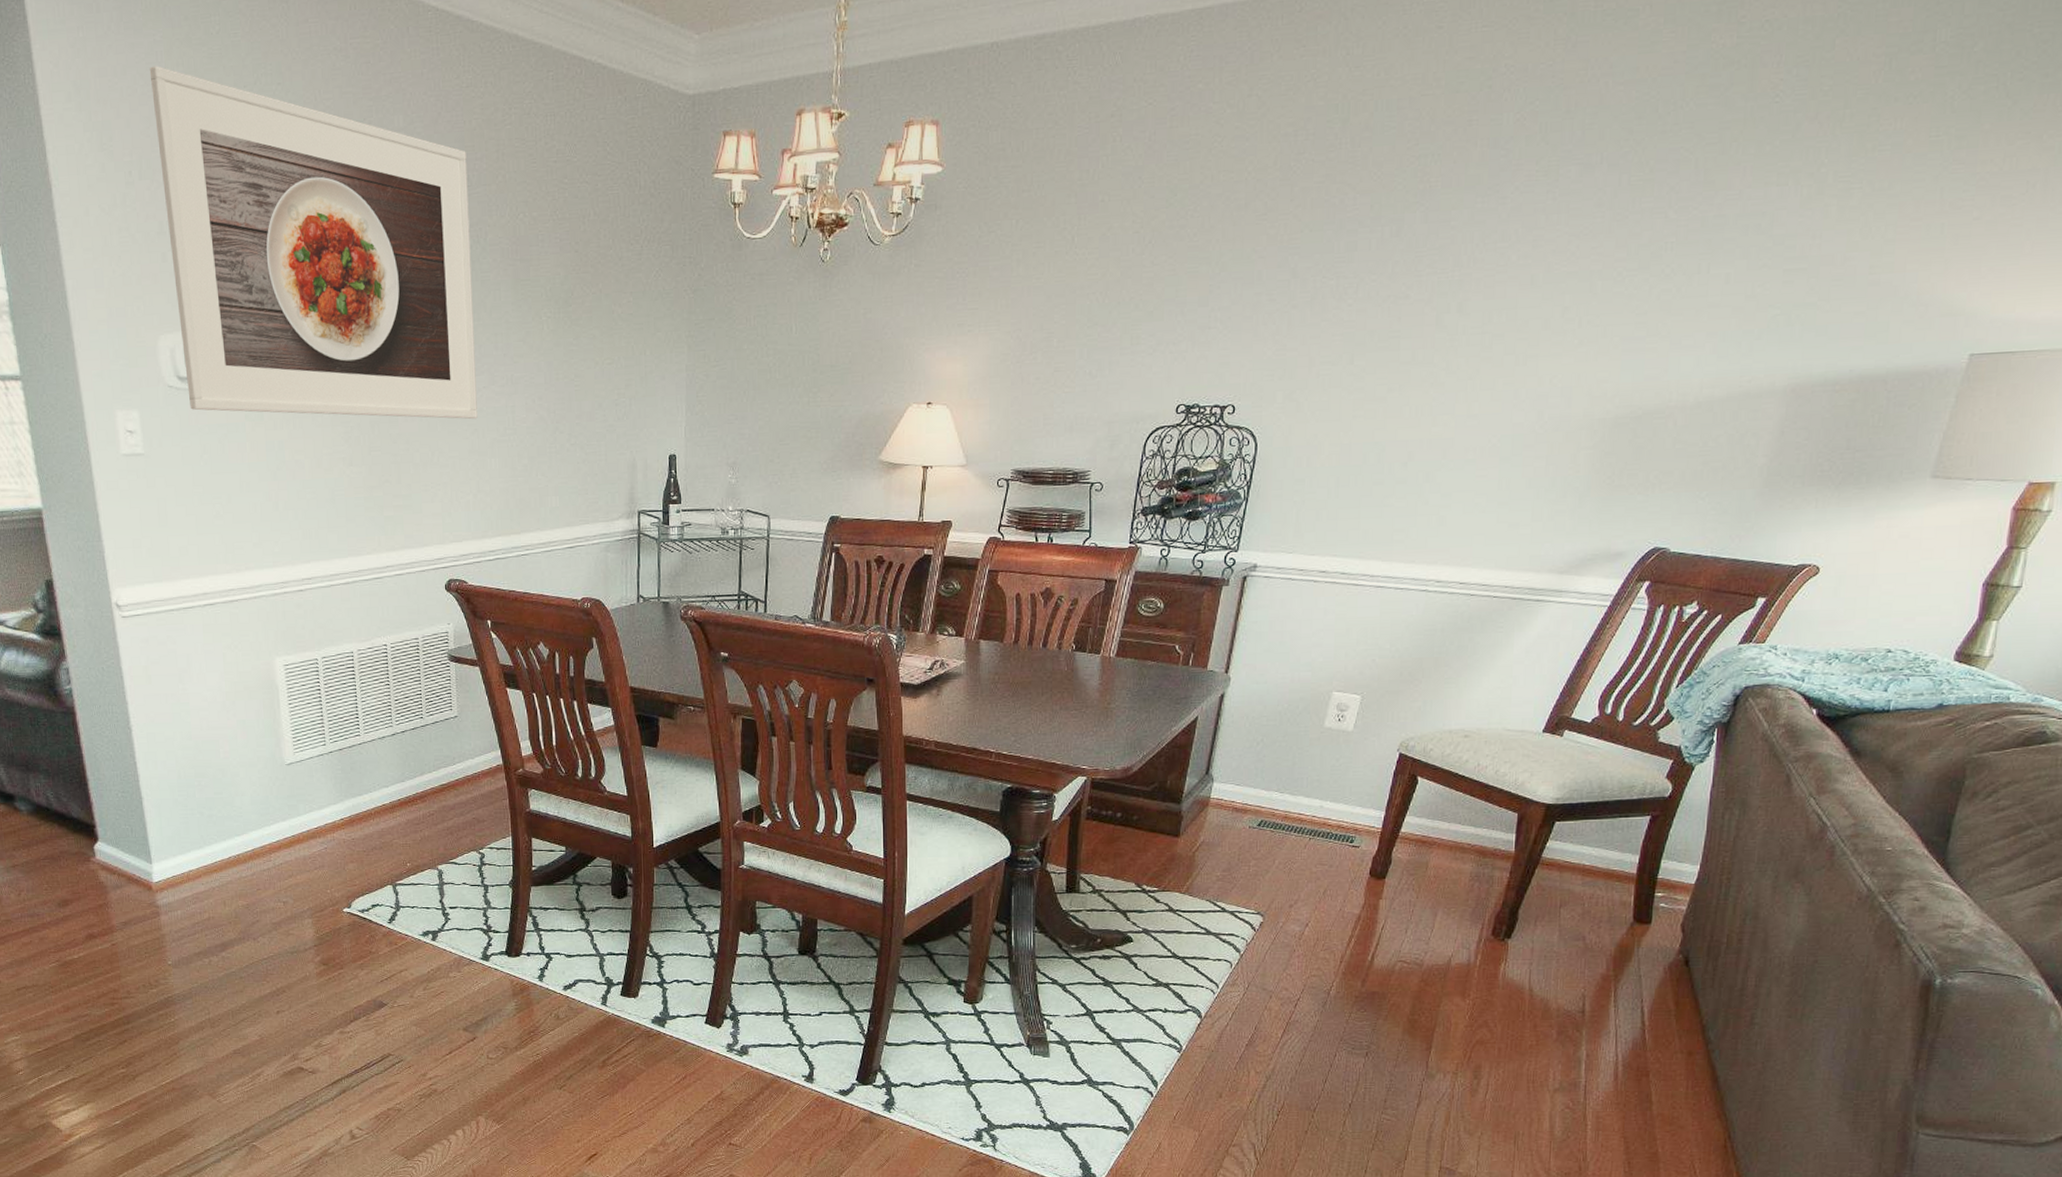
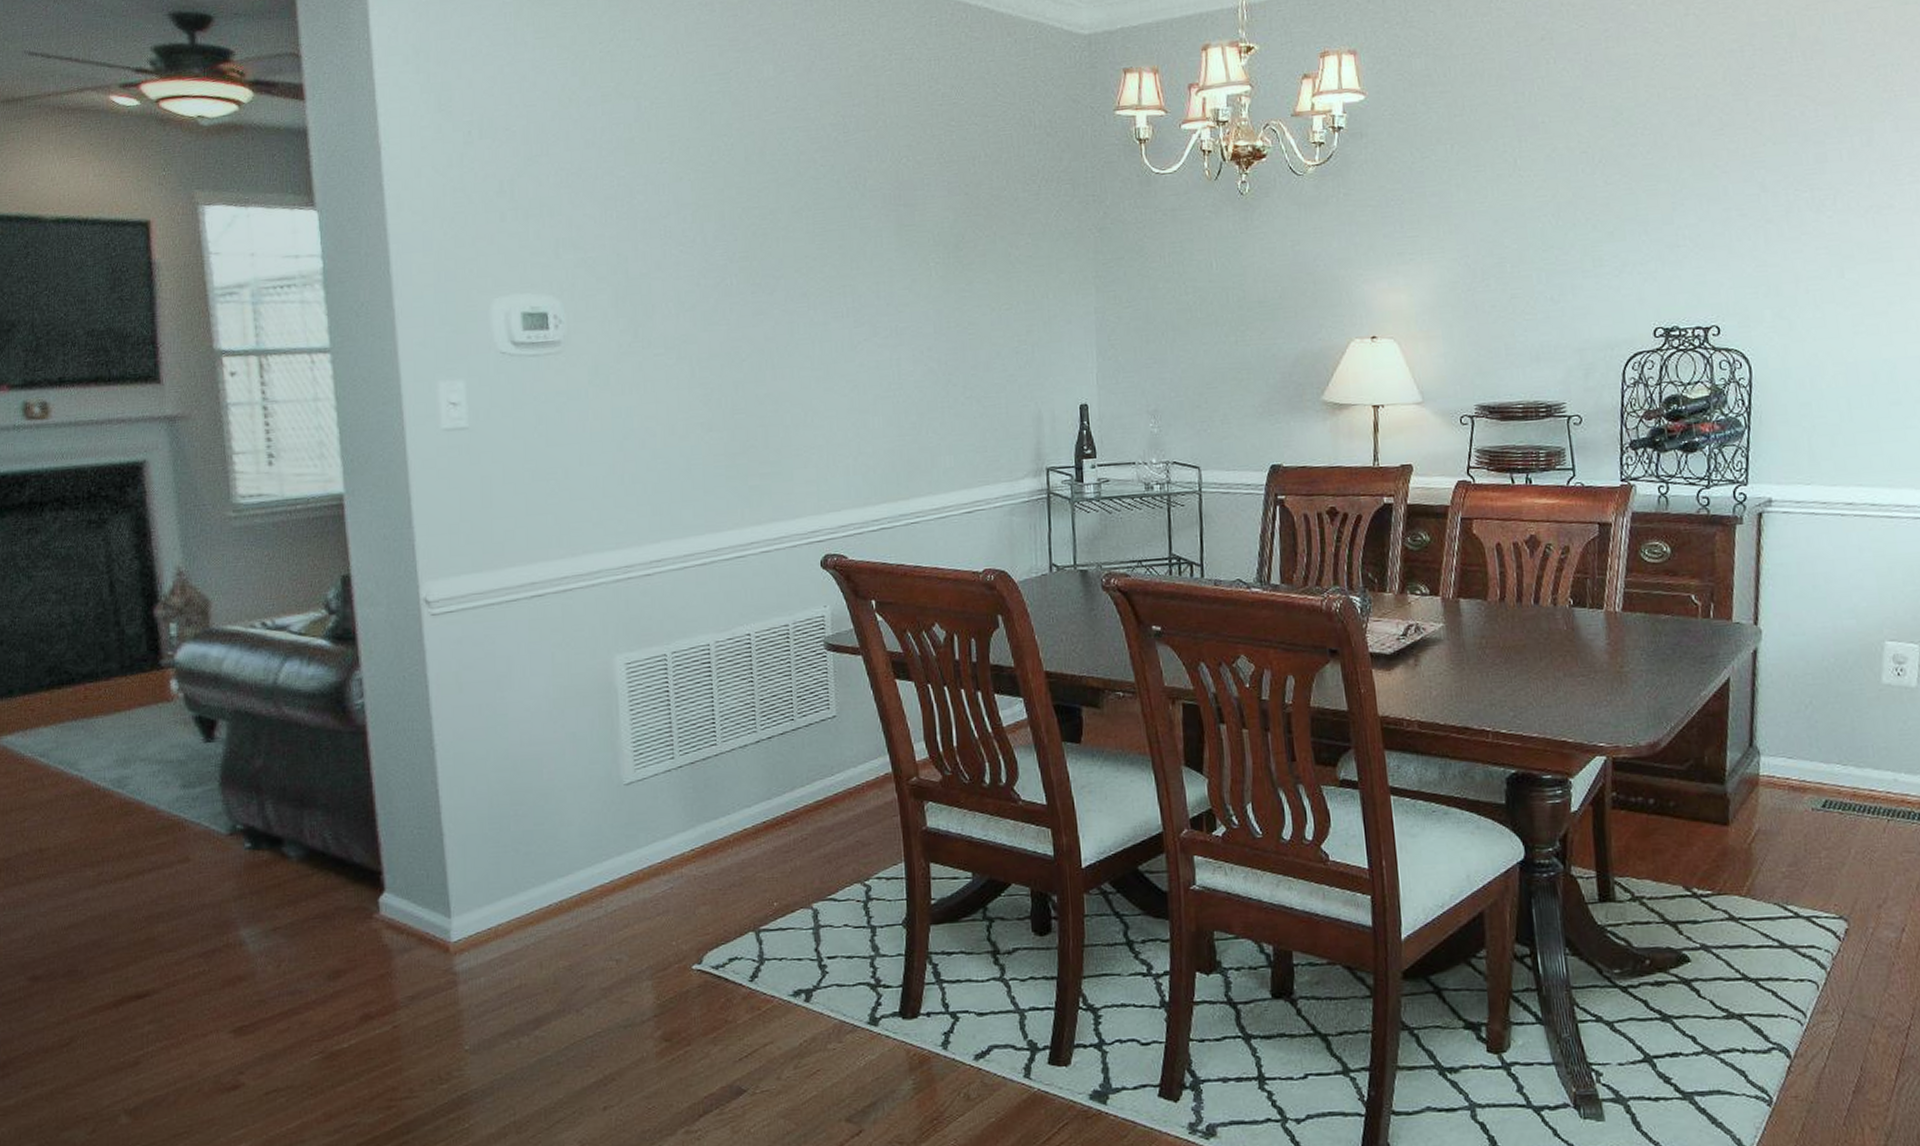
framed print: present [149,66,478,420] -> none [496,26,858,378]

